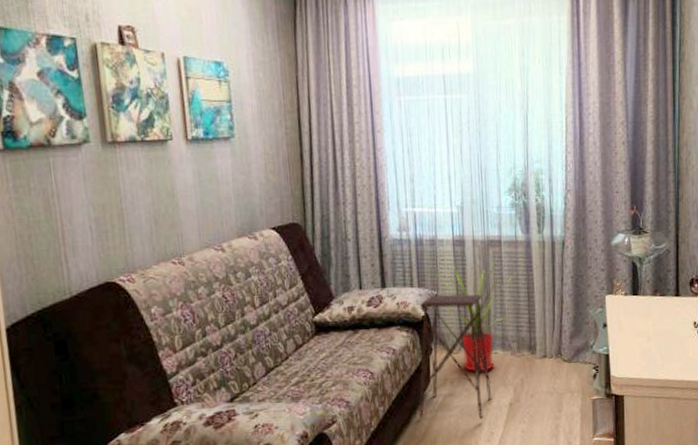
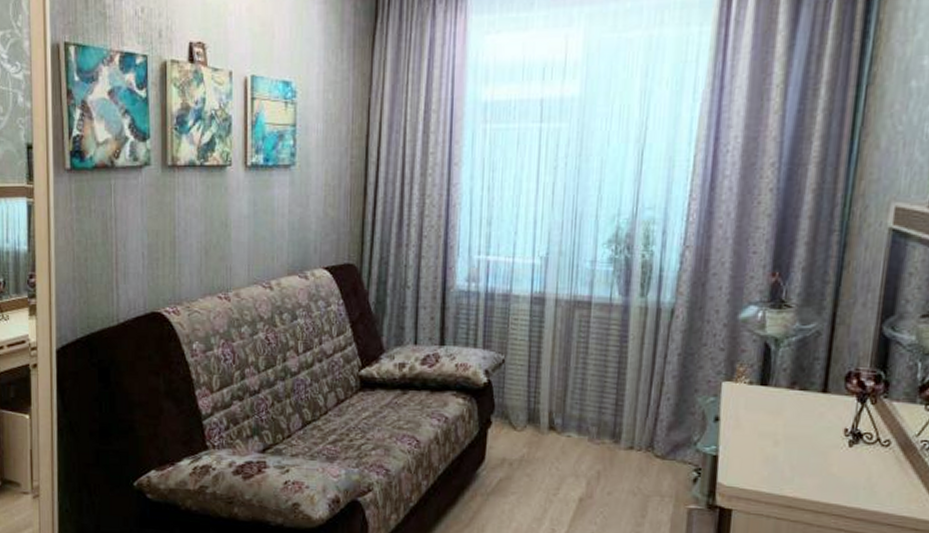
side table: present [419,294,492,419] -> none [467,359,560,512]
house plant: present [436,260,513,372] -> none [505,321,602,456]

